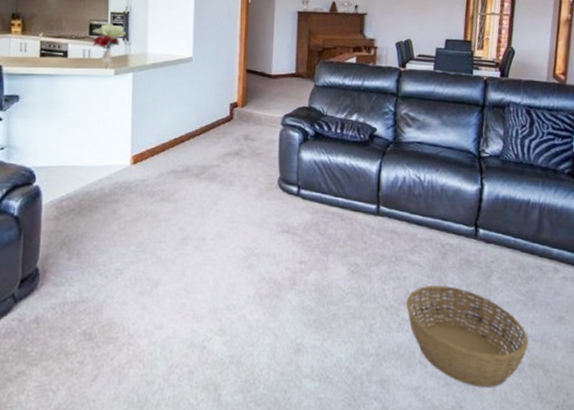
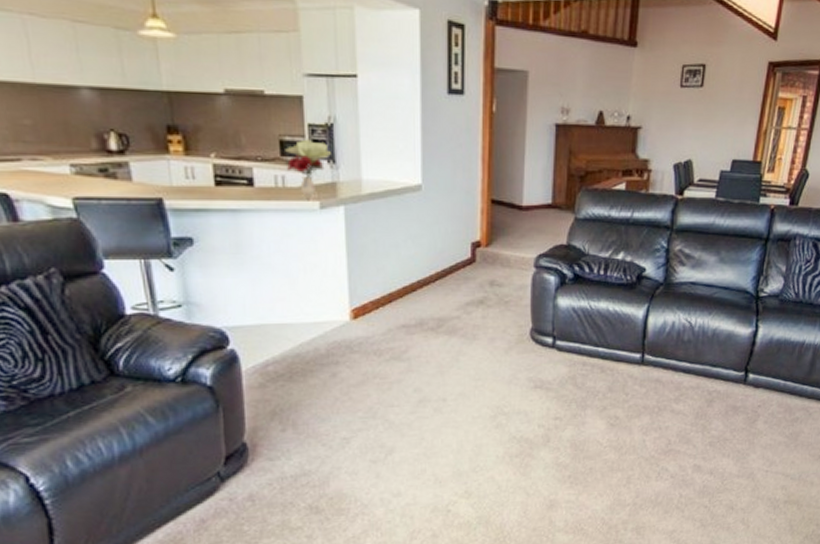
basket: present [406,285,529,387] -> none [667,433,787,526]

